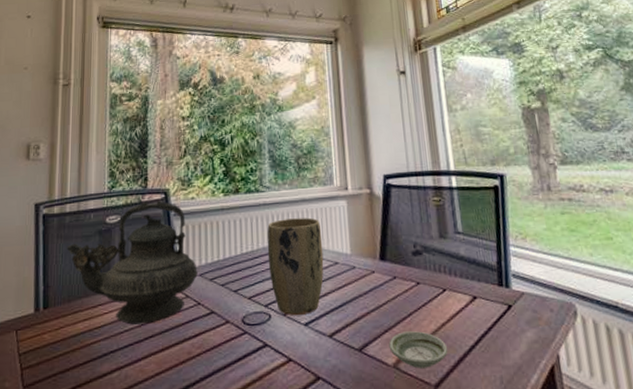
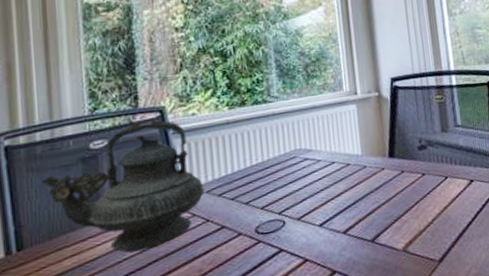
plant pot: present [267,217,324,316] -> none [277,124,336,219]
saucer: present [389,331,448,369] -> none [398,216,450,249]

